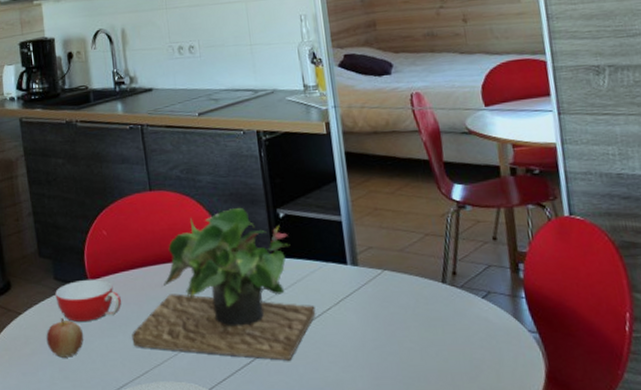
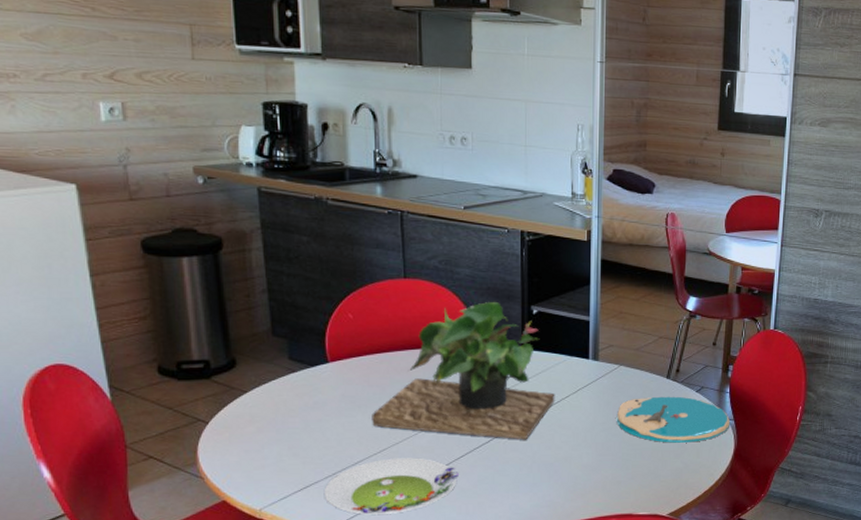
apple: present [46,318,84,358] -> none [275,398,319,436]
bowl: present [55,279,121,322] -> none [289,360,363,401]
plate: none [388,304,535,363] -> present [616,396,731,443]

